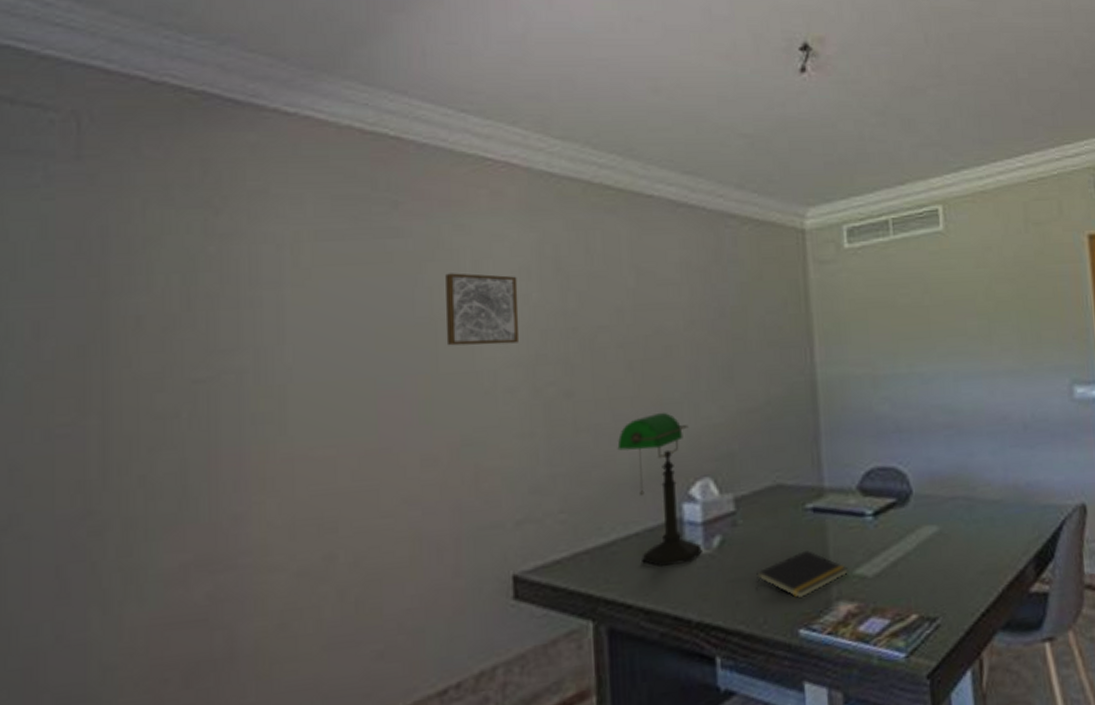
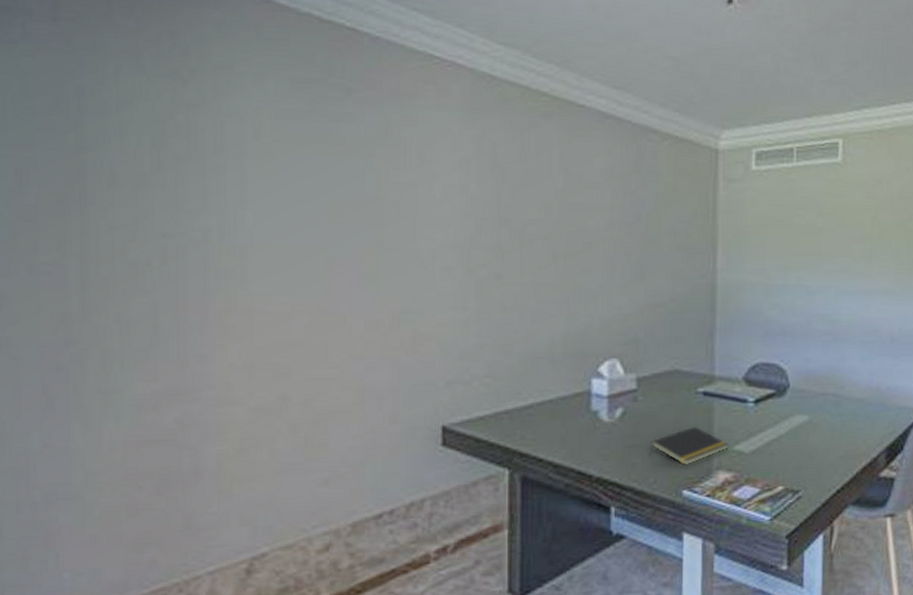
wall art: present [445,273,520,346] -> none [392,159,458,228]
desk lamp: present [617,412,704,568] -> none [538,299,607,430]

